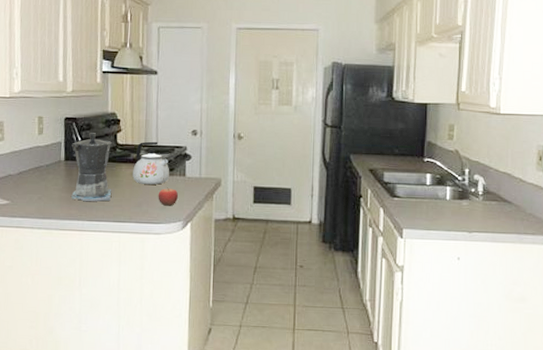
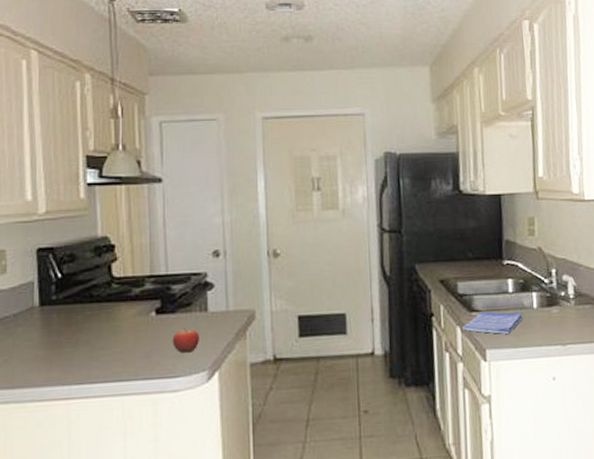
coffee maker: present [71,132,113,202] -> none [48,264,109,360]
kettle: present [132,141,170,185] -> none [136,269,187,328]
dish towel: none [385,198,437,219] -> present [462,311,523,335]

